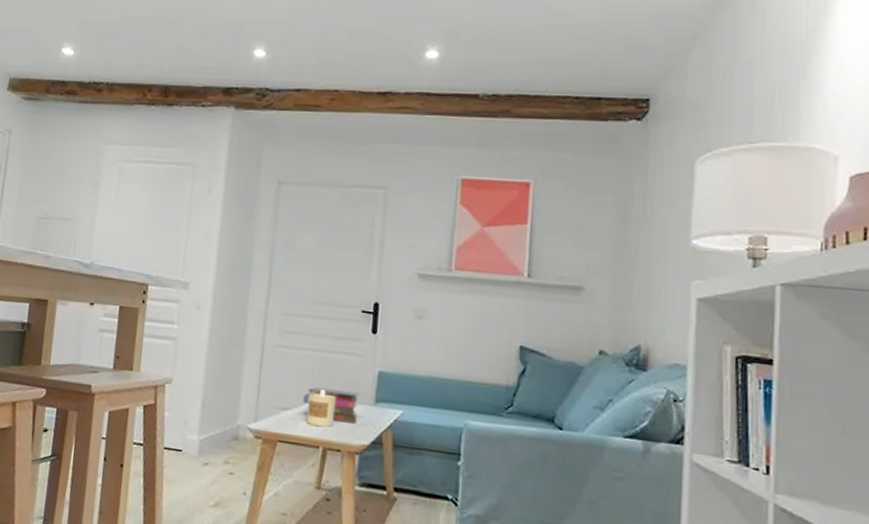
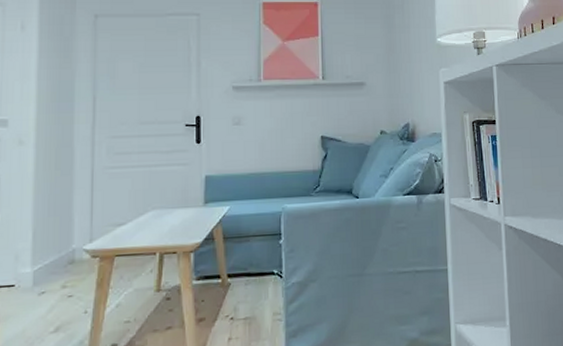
books: present [303,386,363,424] -> none [137,197,193,227]
candle: present [306,390,337,428] -> none [141,201,169,236]

